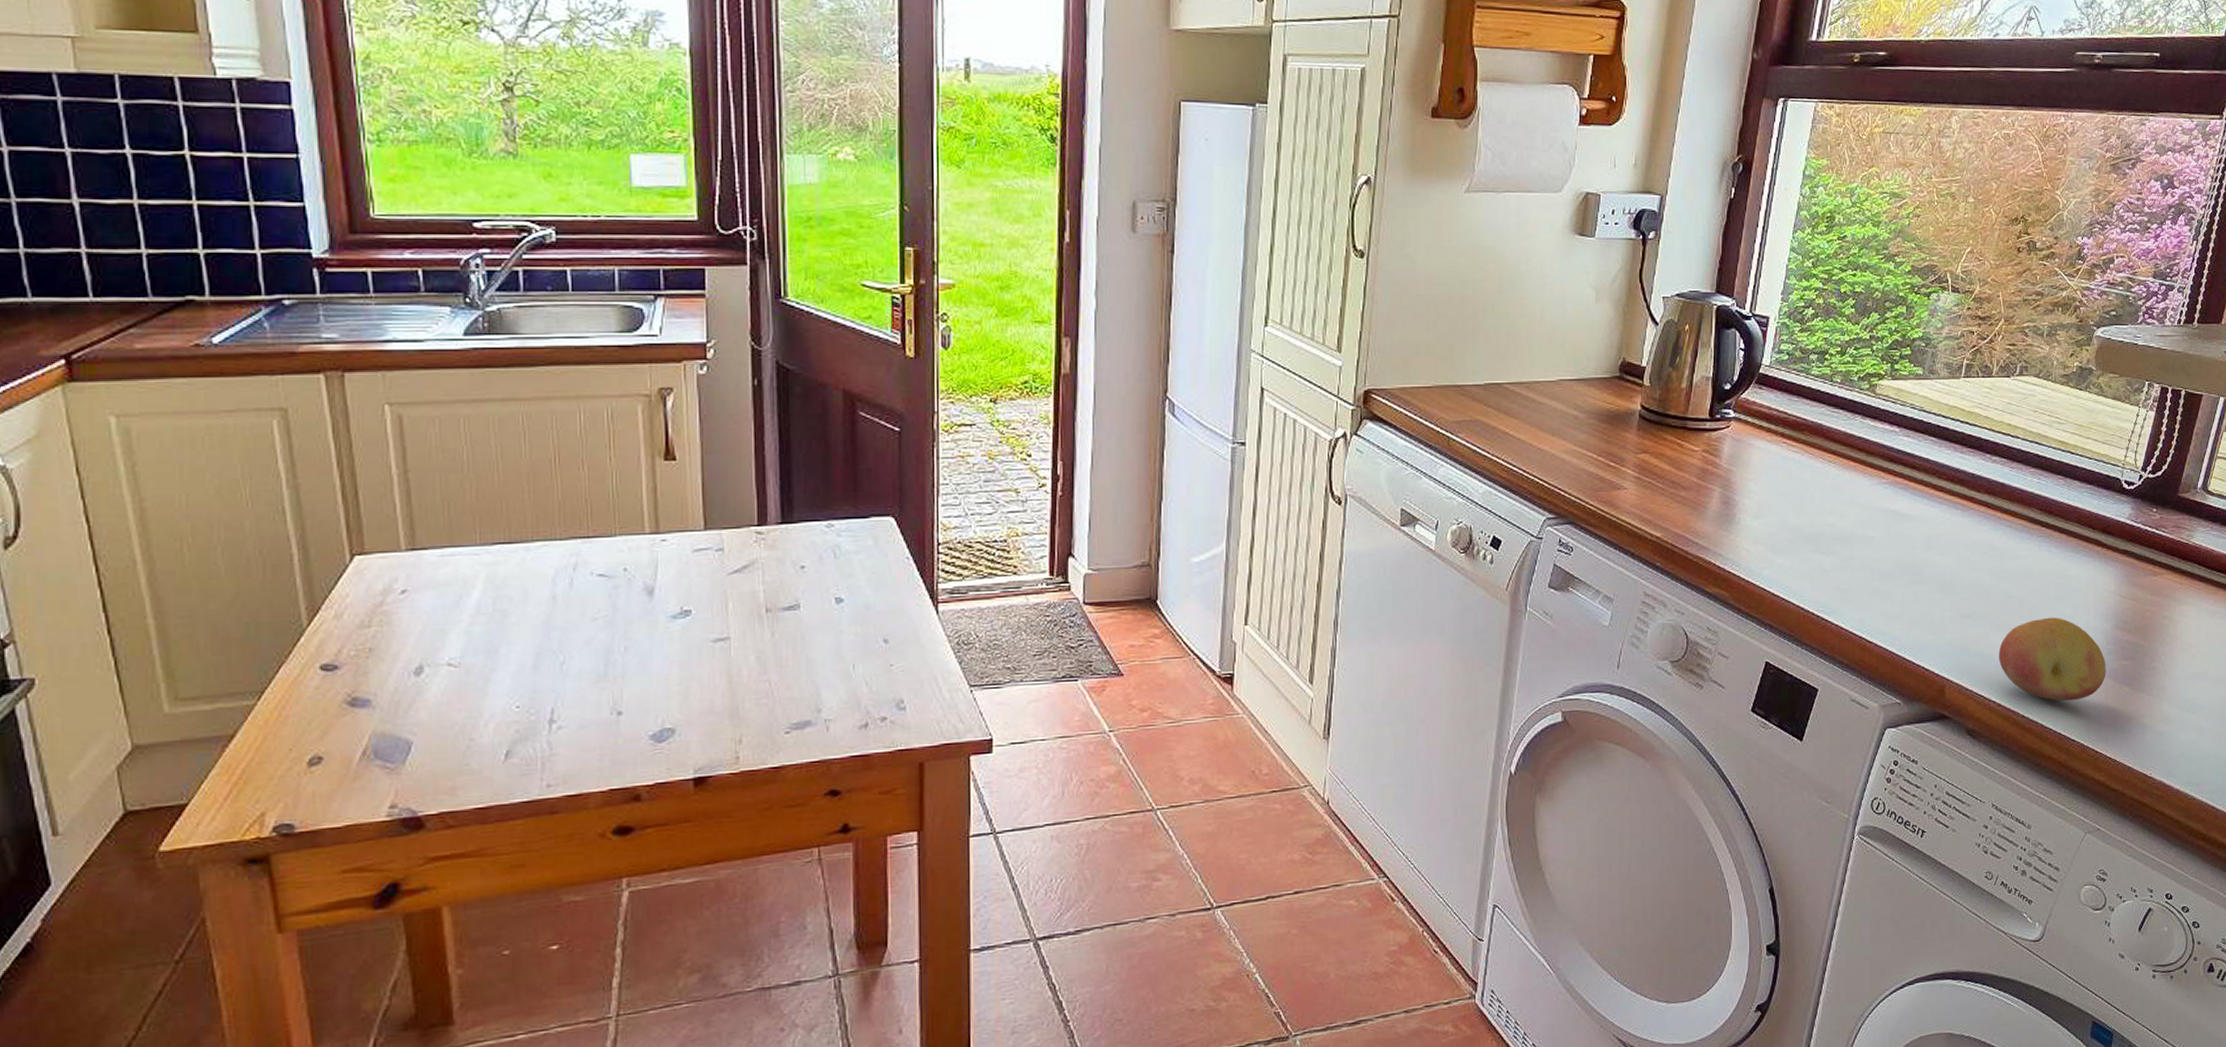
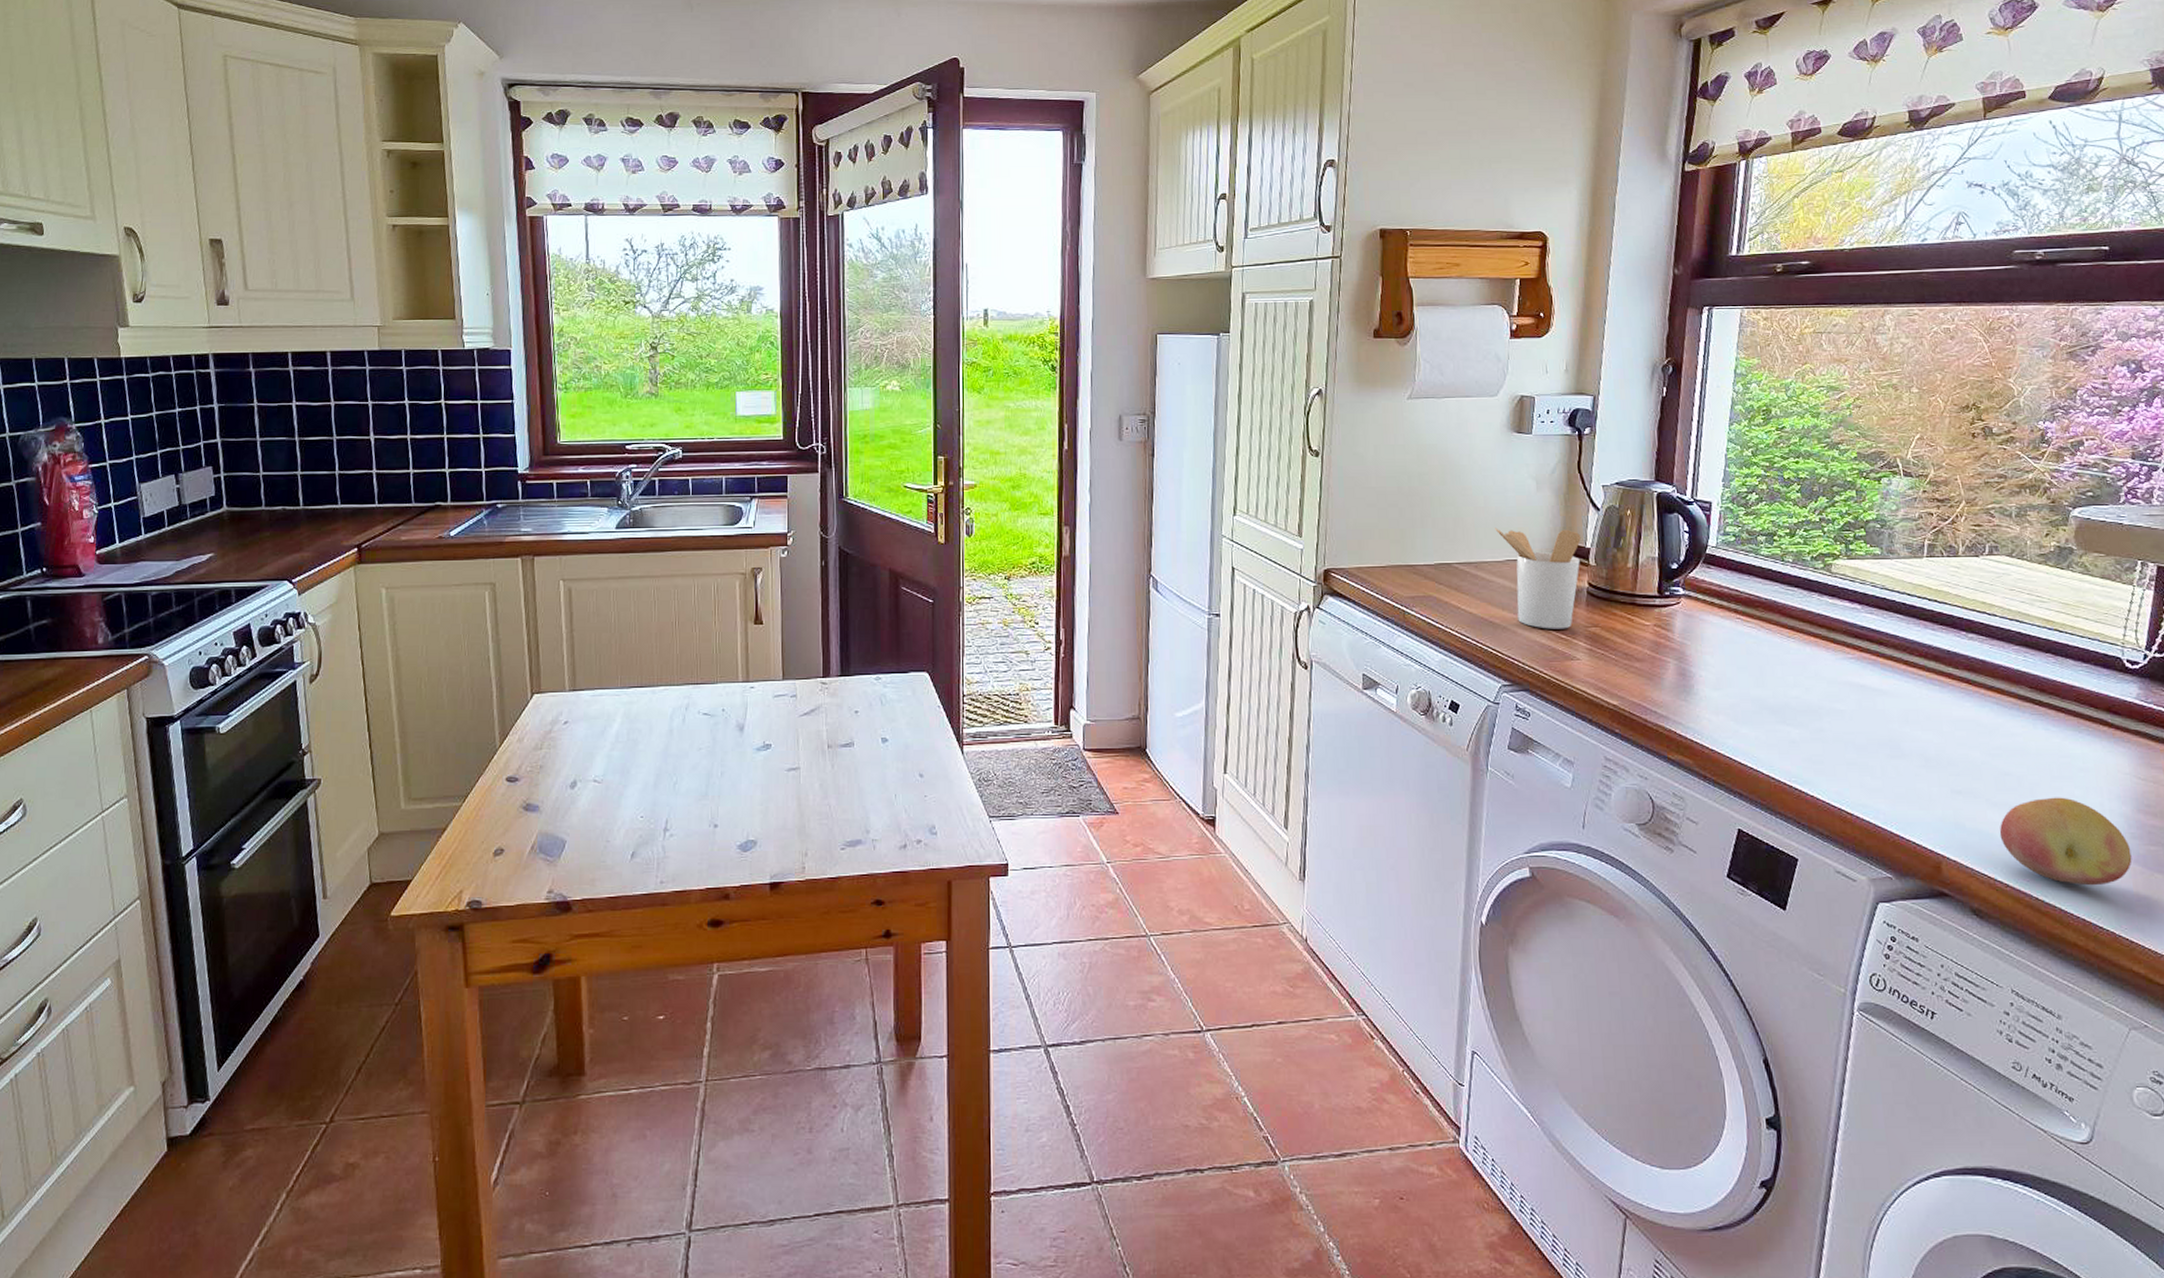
utensil holder: none [1550,343,1637,456] -> present [1495,527,1581,629]

